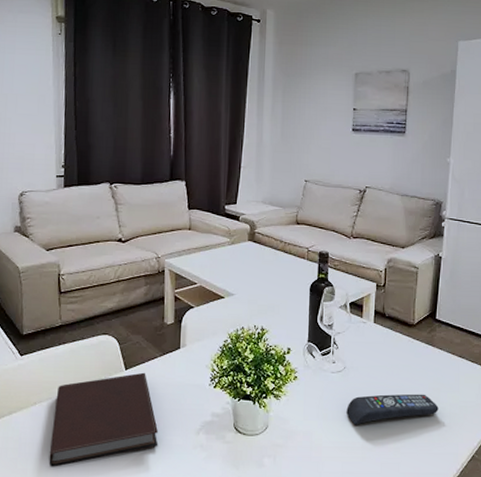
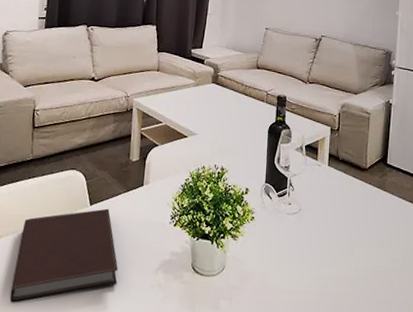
remote control: present [346,394,439,425] -> none [301,238,391,269]

